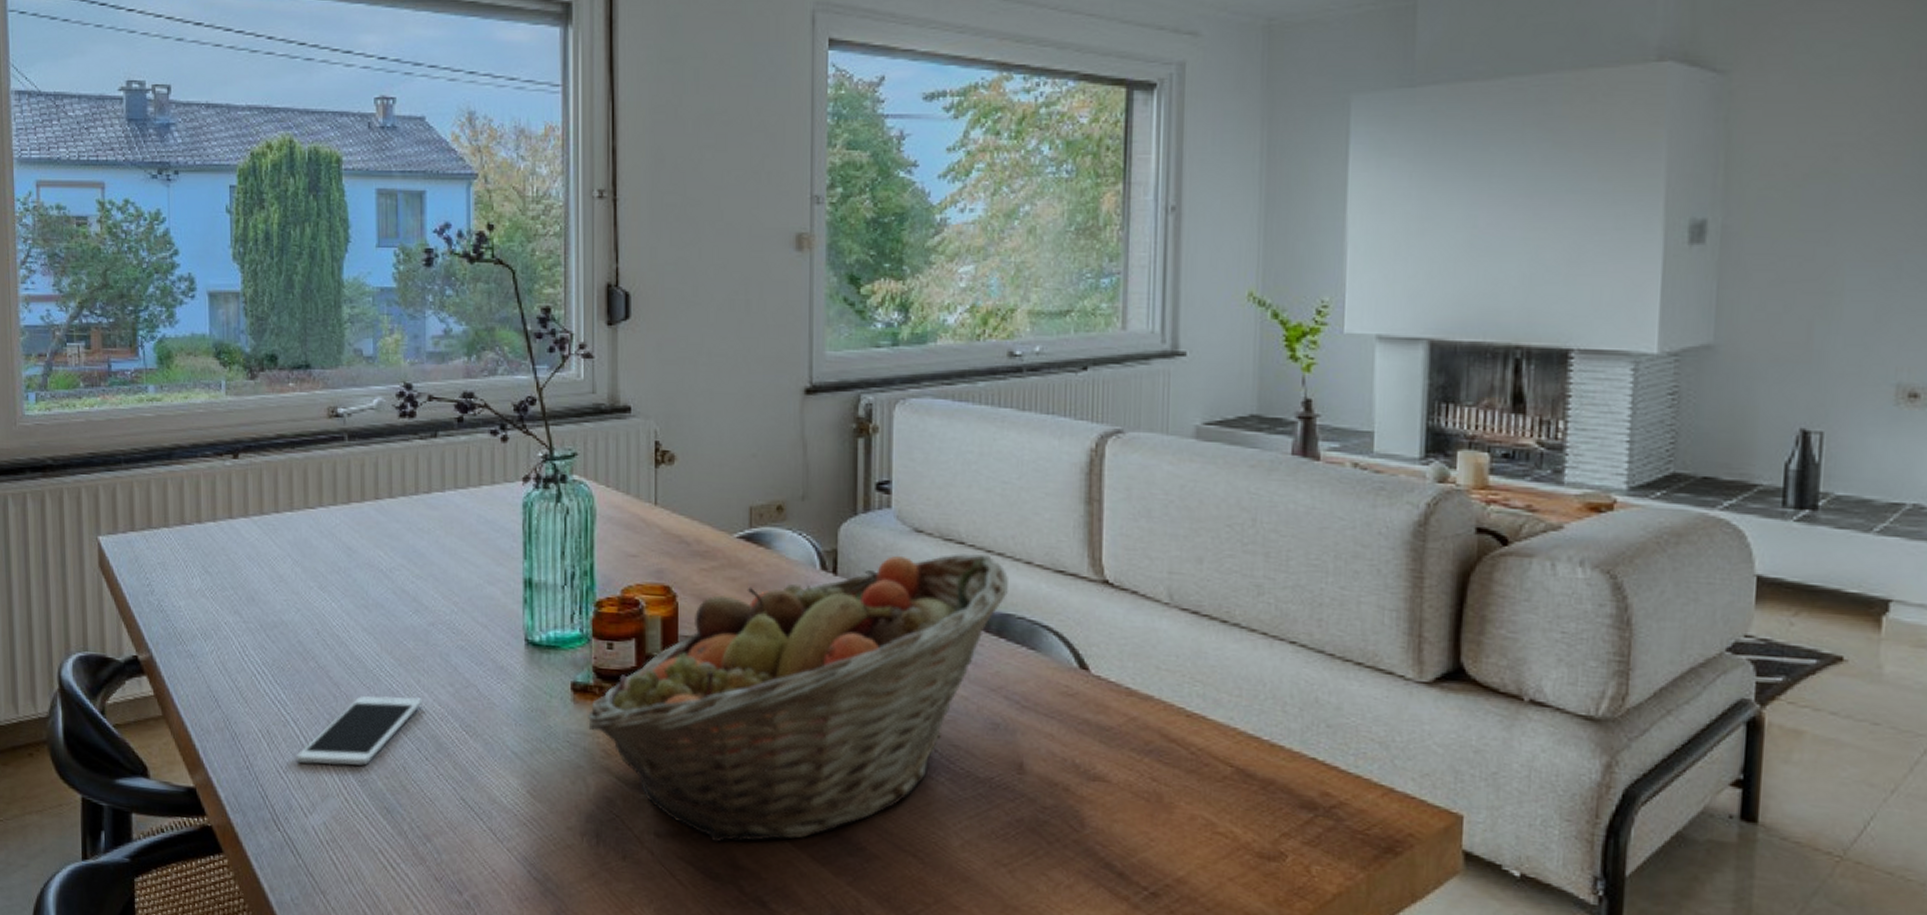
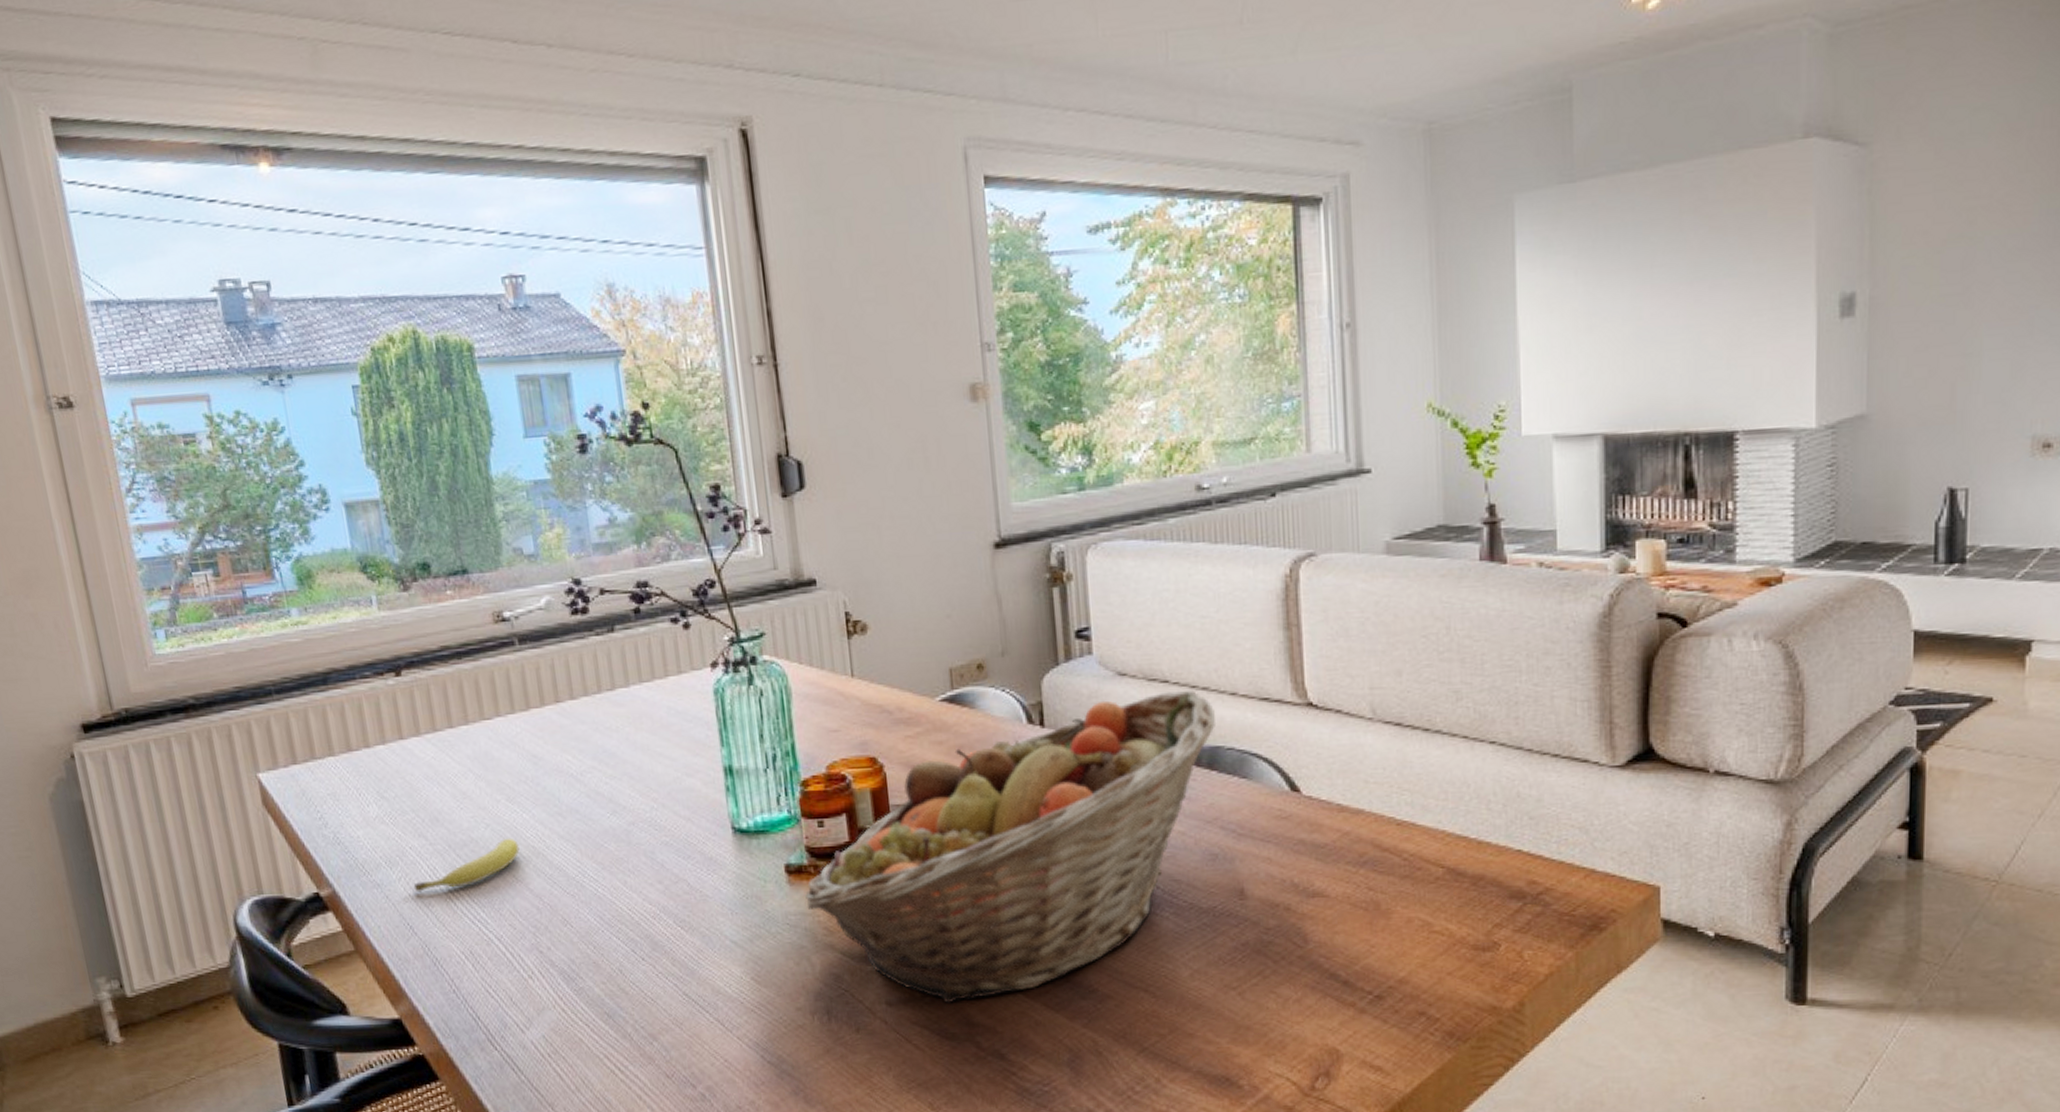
fruit: none [223,624,325,667] -> present [413,837,520,892]
cell phone: present [296,696,422,766] -> none [504,899,632,980]

